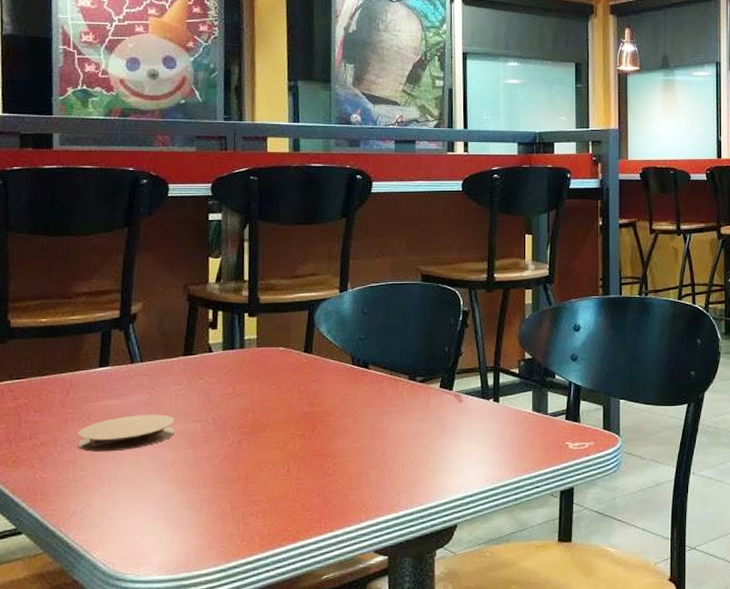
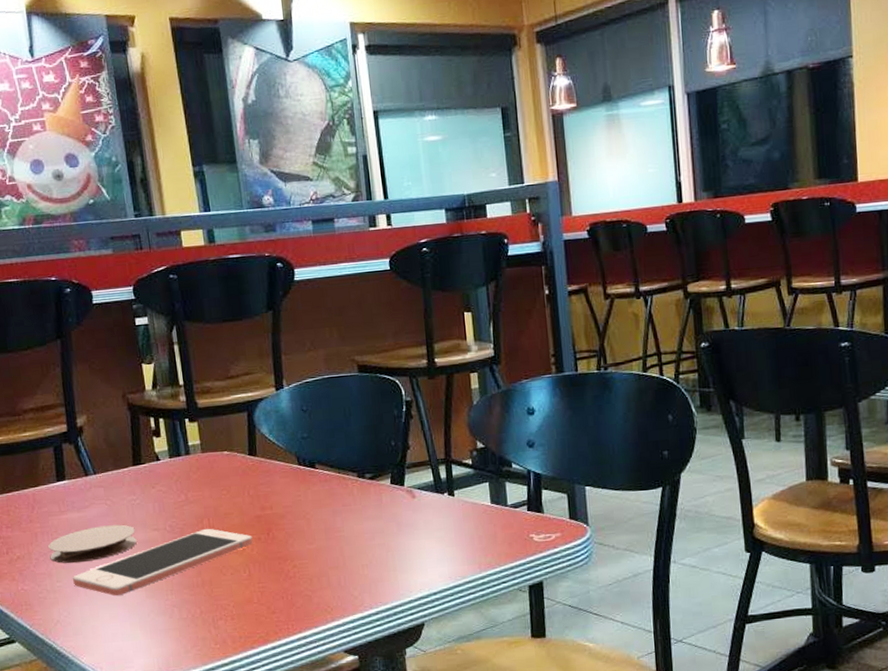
cell phone: none [99,422,296,487] -> present [73,528,253,596]

